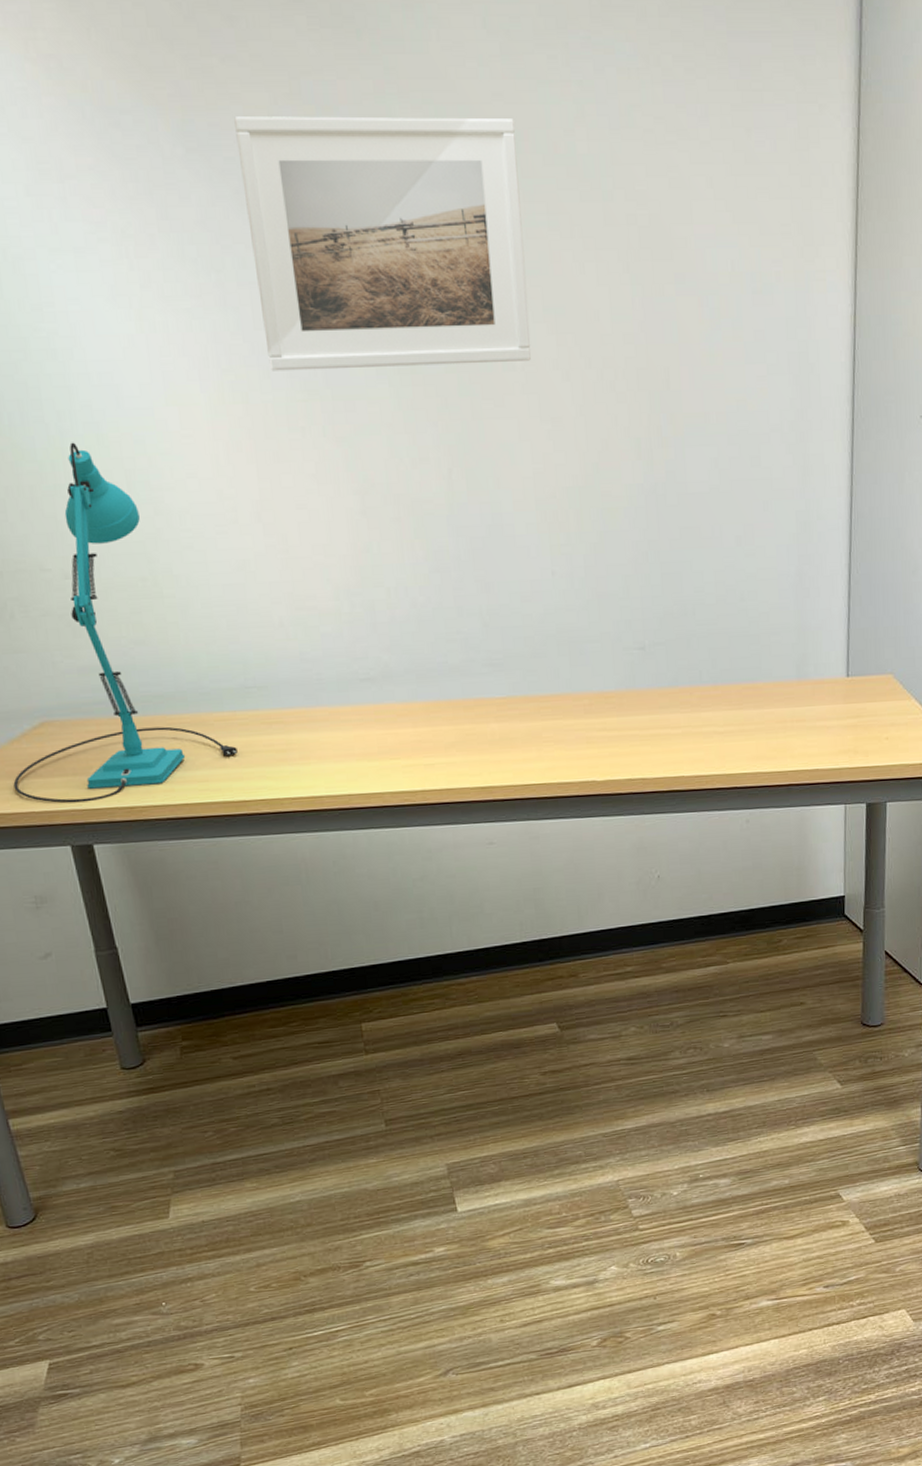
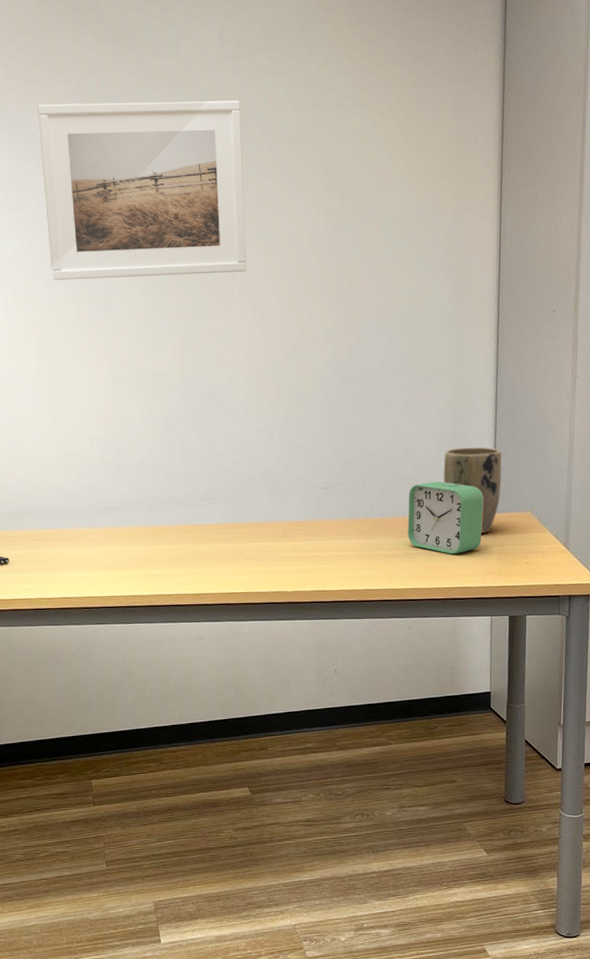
alarm clock: none [743,638,835,730] -> present [407,481,483,555]
plant pot: none [786,593,858,704] -> present [443,447,502,534]

